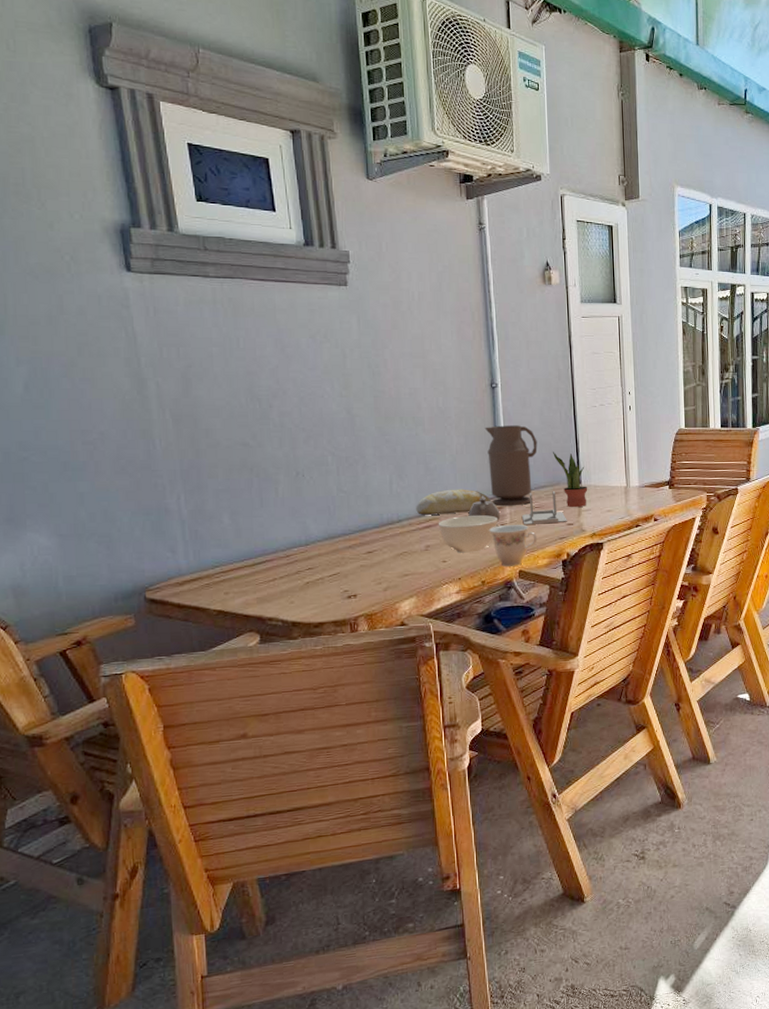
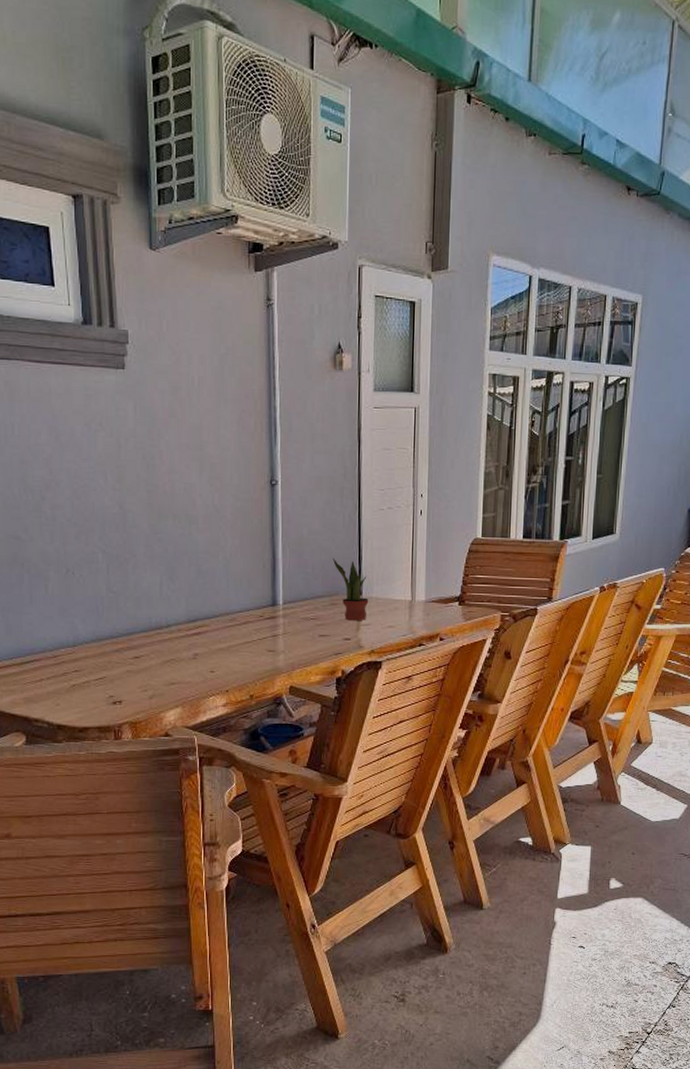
bread: present [416,489,492,515] -> none [186,594,265,621]
bowl: present [438,515,498,553] -> none [207,624,270,664]
teapot: present [468,495,501,522] -> none [239,603,274,633]
water jug: present [484,425,538,507] -> none [261,527,317,616]
teacup: present [489,524,538,567] -> none [261,635,311,681]
napkin holder: present [521,491,567,526] -> none [295,602,344,638]

